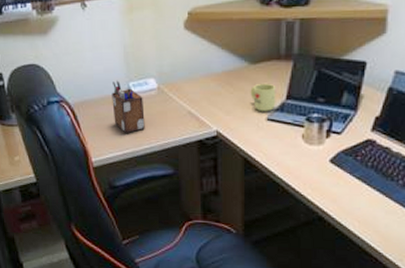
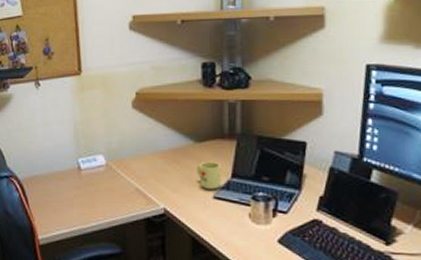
desk organizer: present [112,80,145,133] -> none [61,156,93,210]

